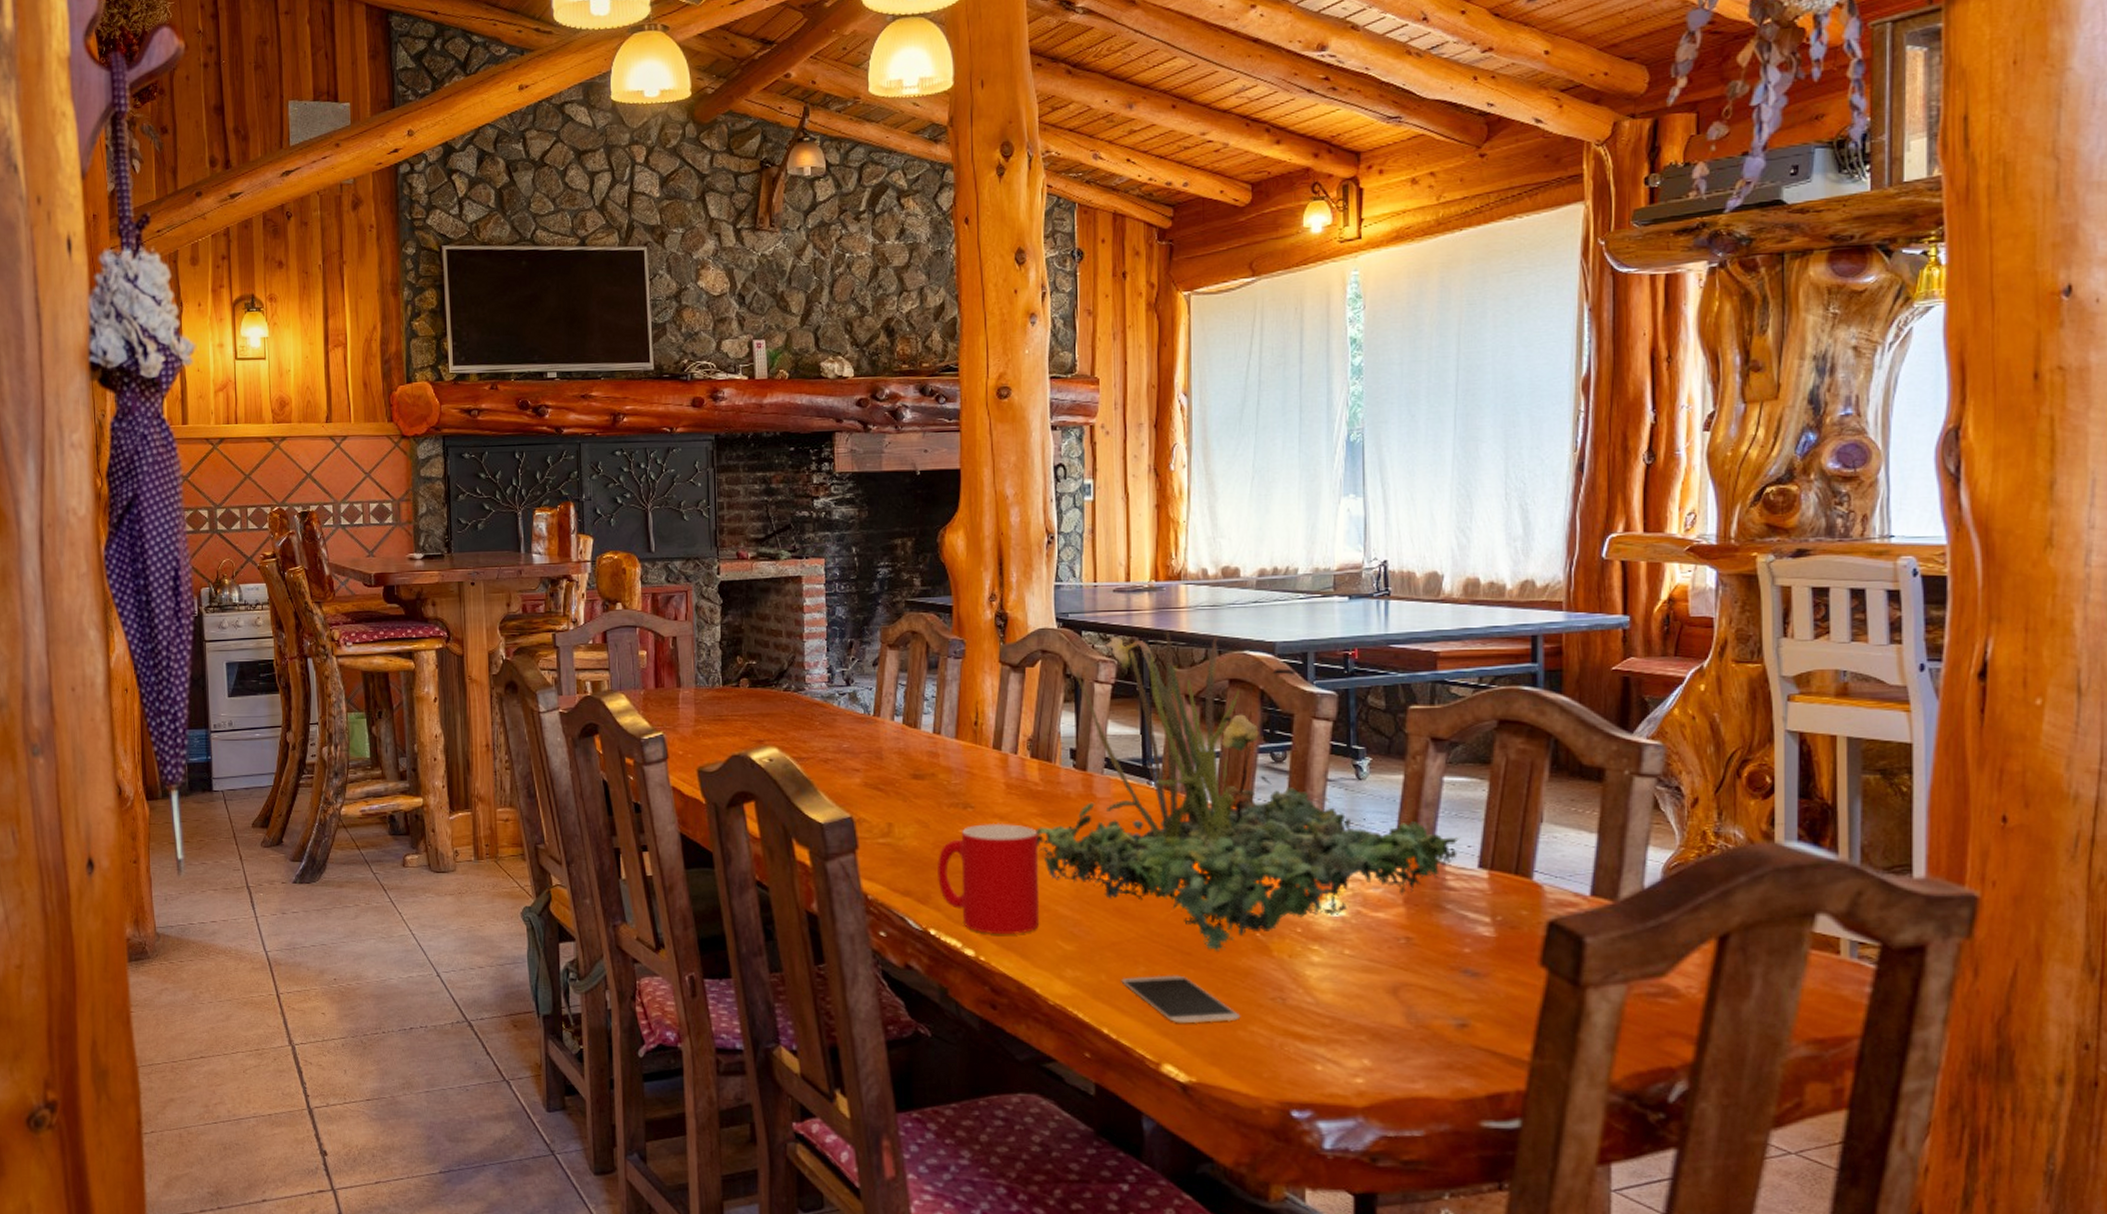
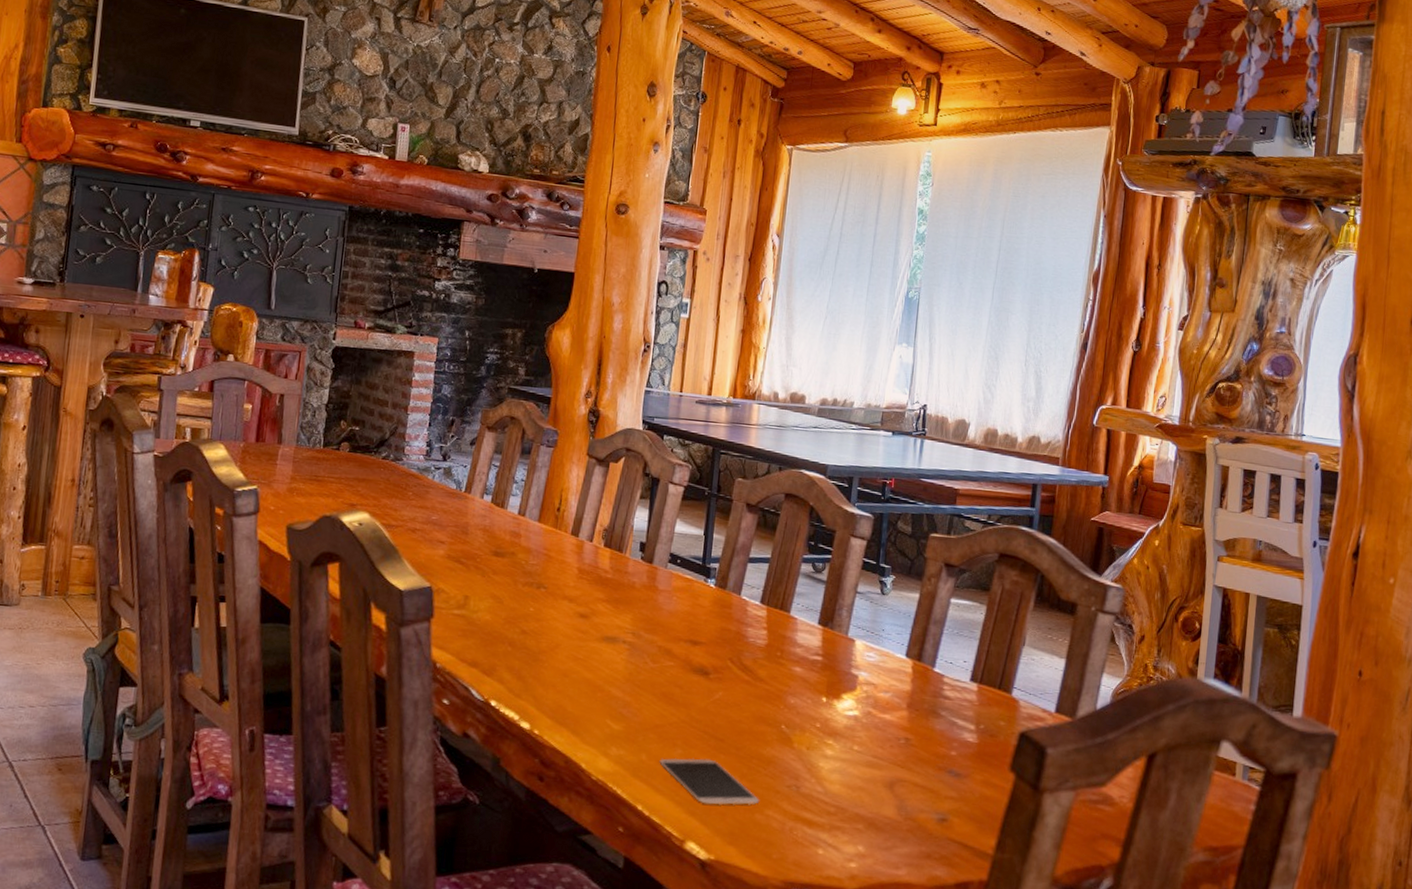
cup: present [937,823,1040,934] -> none [504,604,602,711]
plant: present [1035,629,1460,952] -> none [600,442,959,740]

